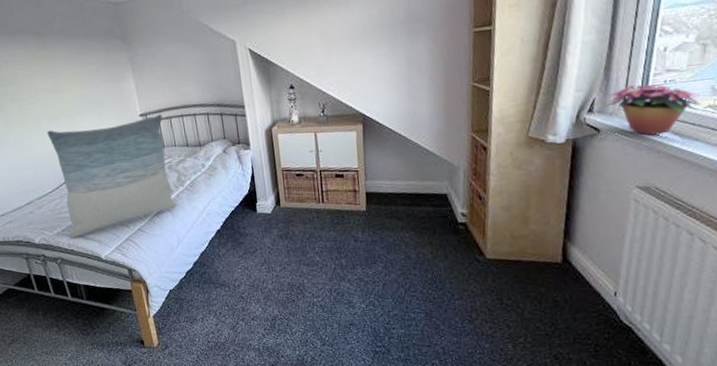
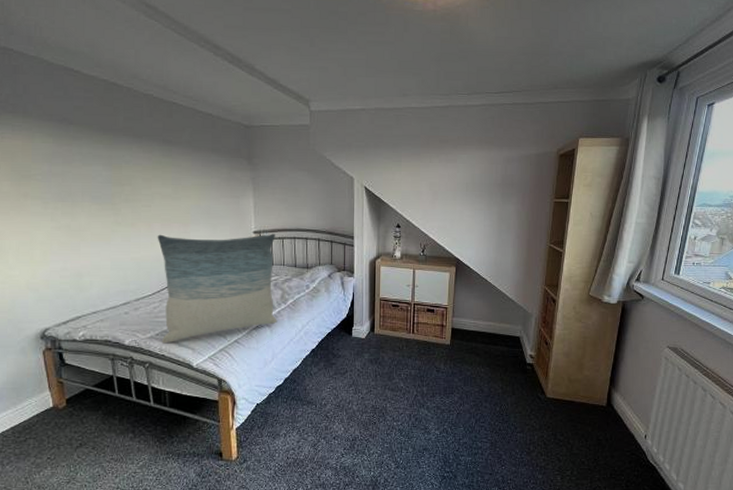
flower arrangement: present [603,83,702,136] -> none [648,263,718,307]

